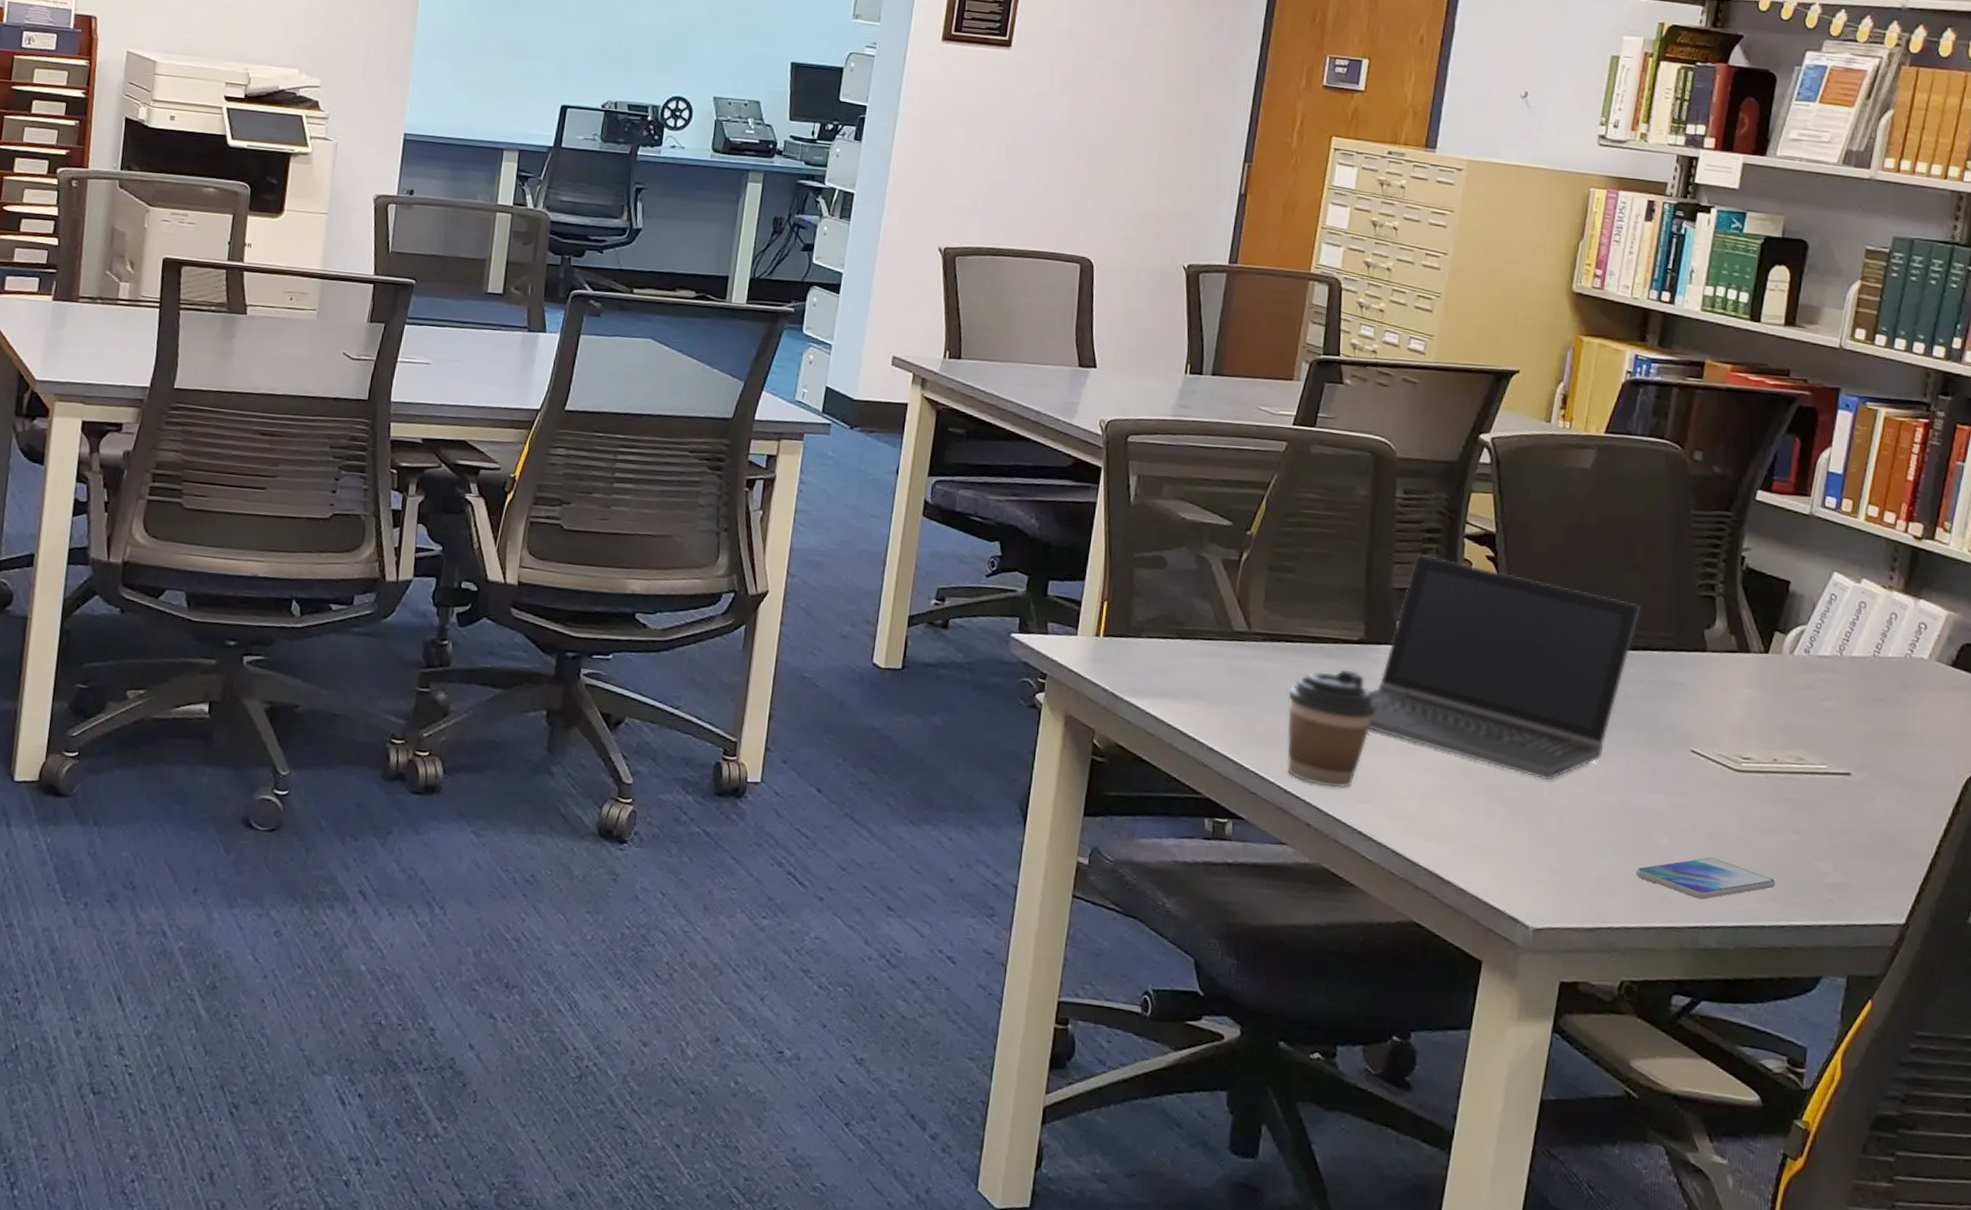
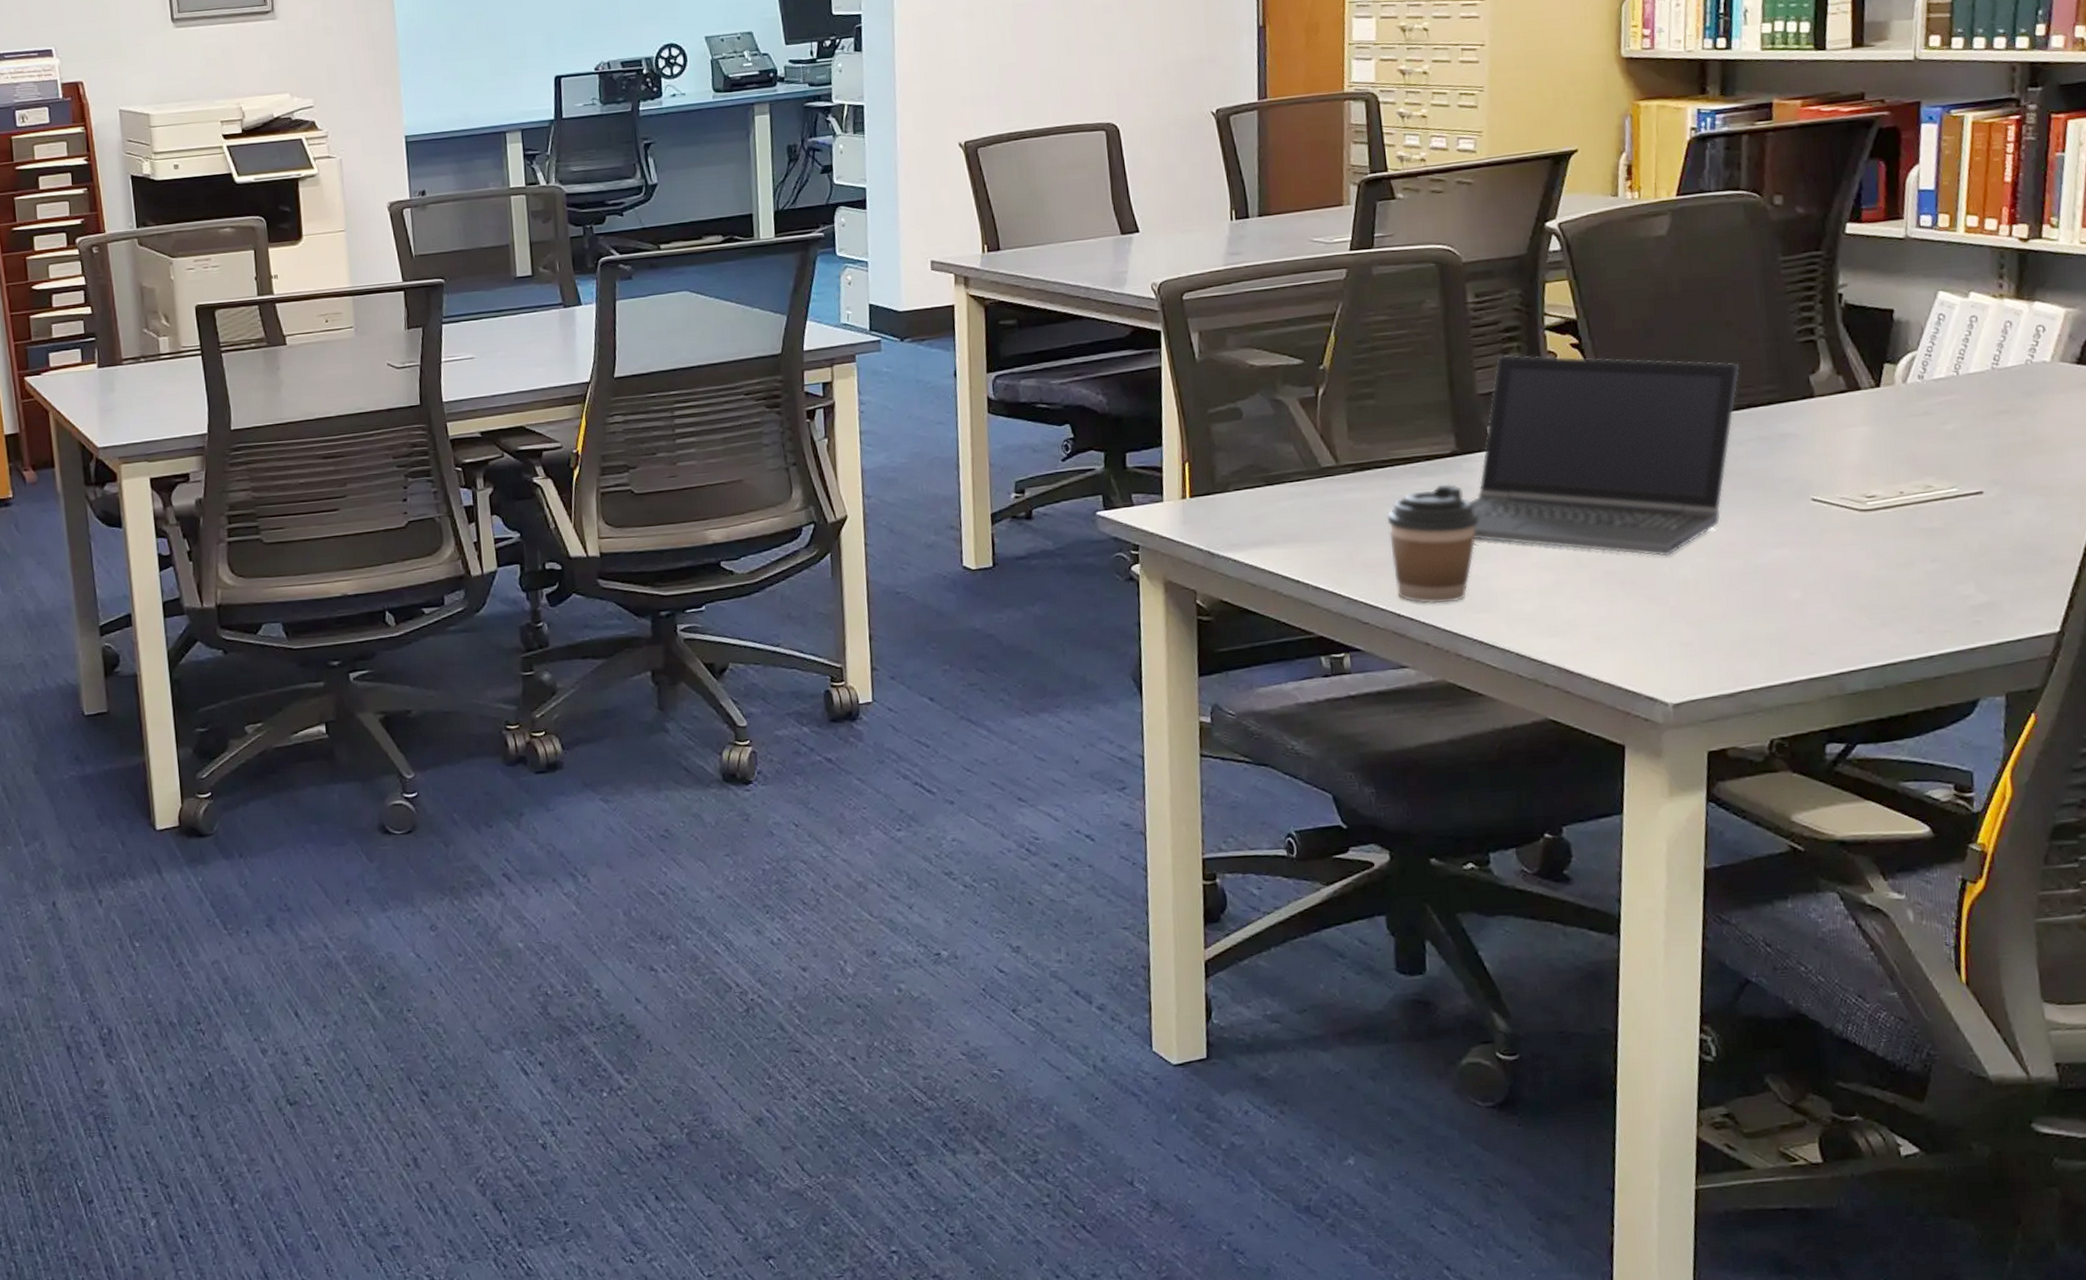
smartphone: present [1636,857,1775,900] -> none [1771,601,1918,646]

